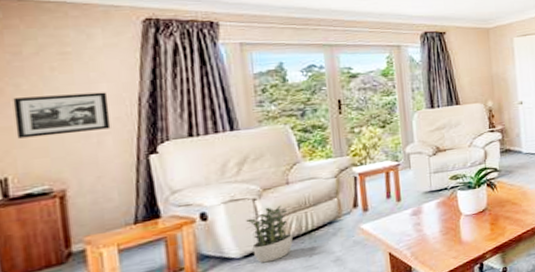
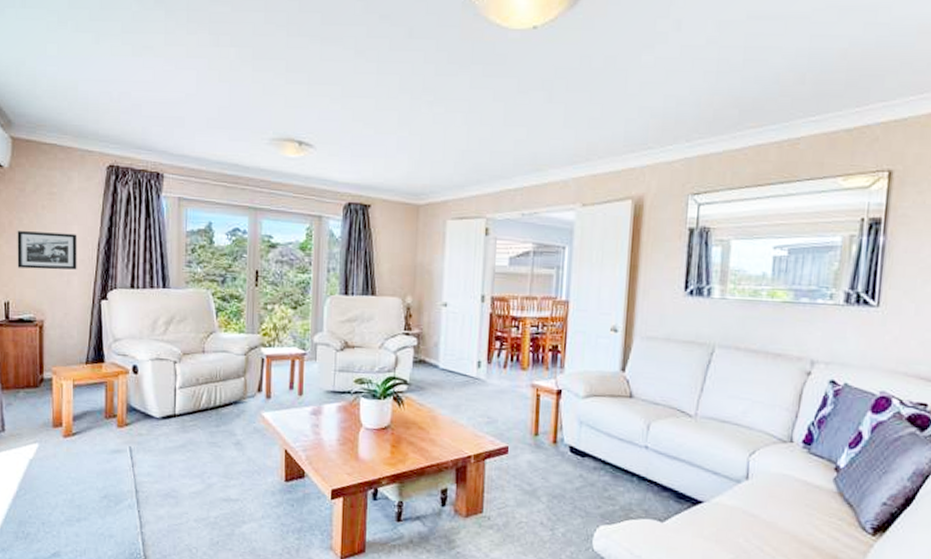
potted plant: present [246,205,293,263] -> none [167,373,202,429]

